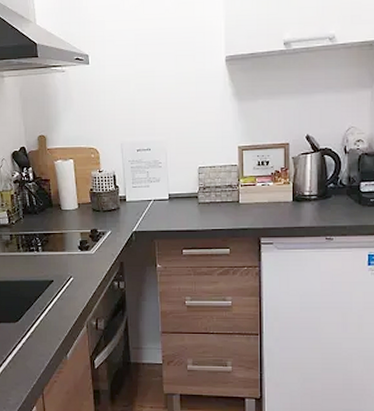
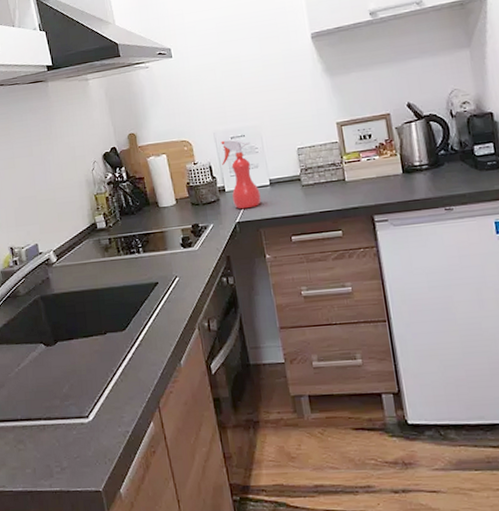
spray bottle: none [126,152,159,220] -> present [221,139,261,209]

